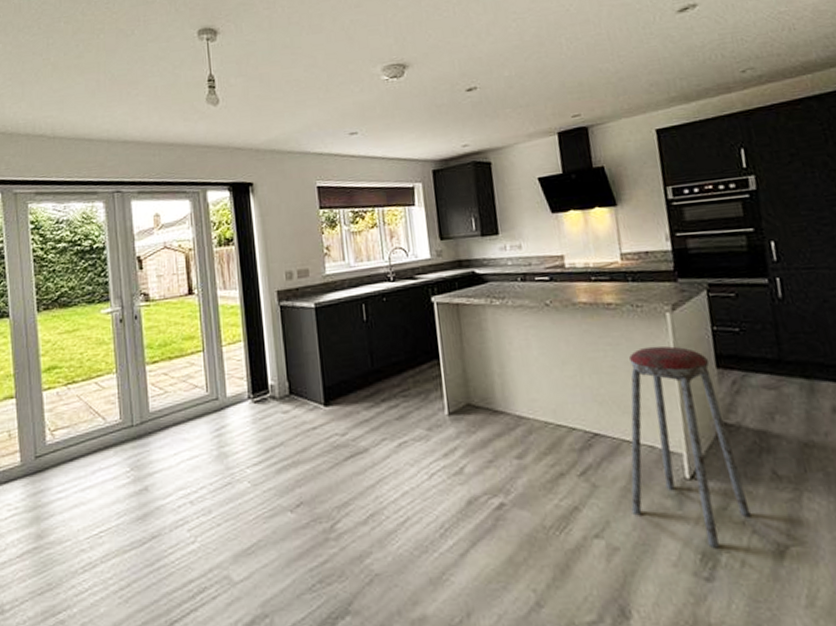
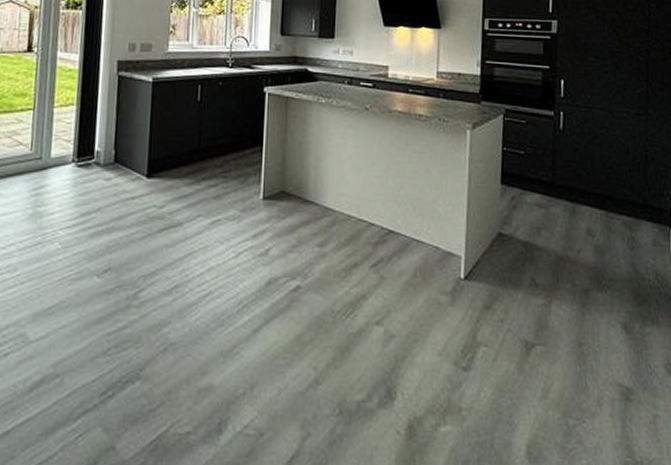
music stool: present [629,345,751,547] -> none [411,158,509,341]

